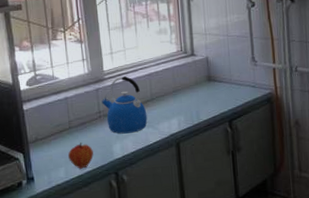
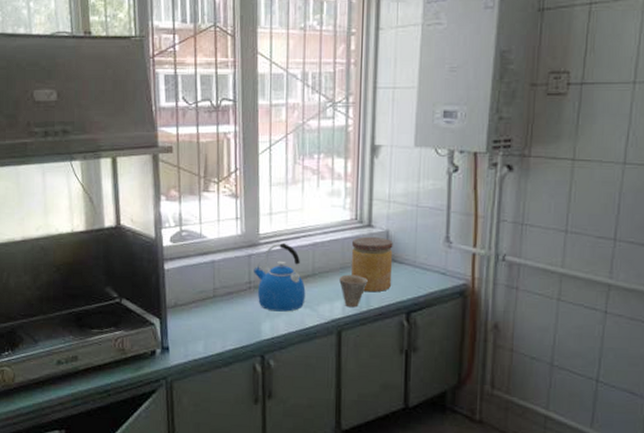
fruit: present [68,142,93,169] -> none [209,315,238,346]
cup: none [173,95,196,123] -> present [339,274,368,308]
jar: none [180,63,214,108] -> present [352,236,393,293]

